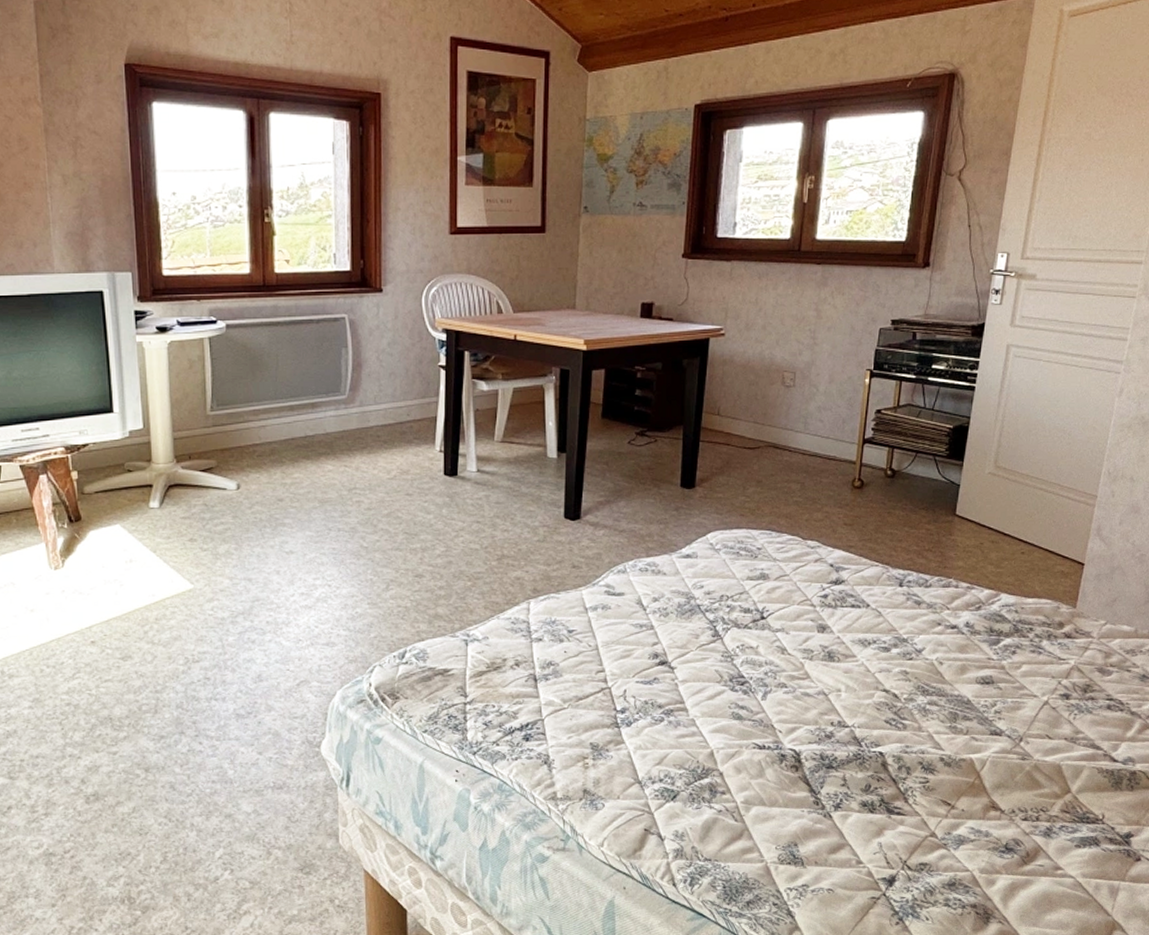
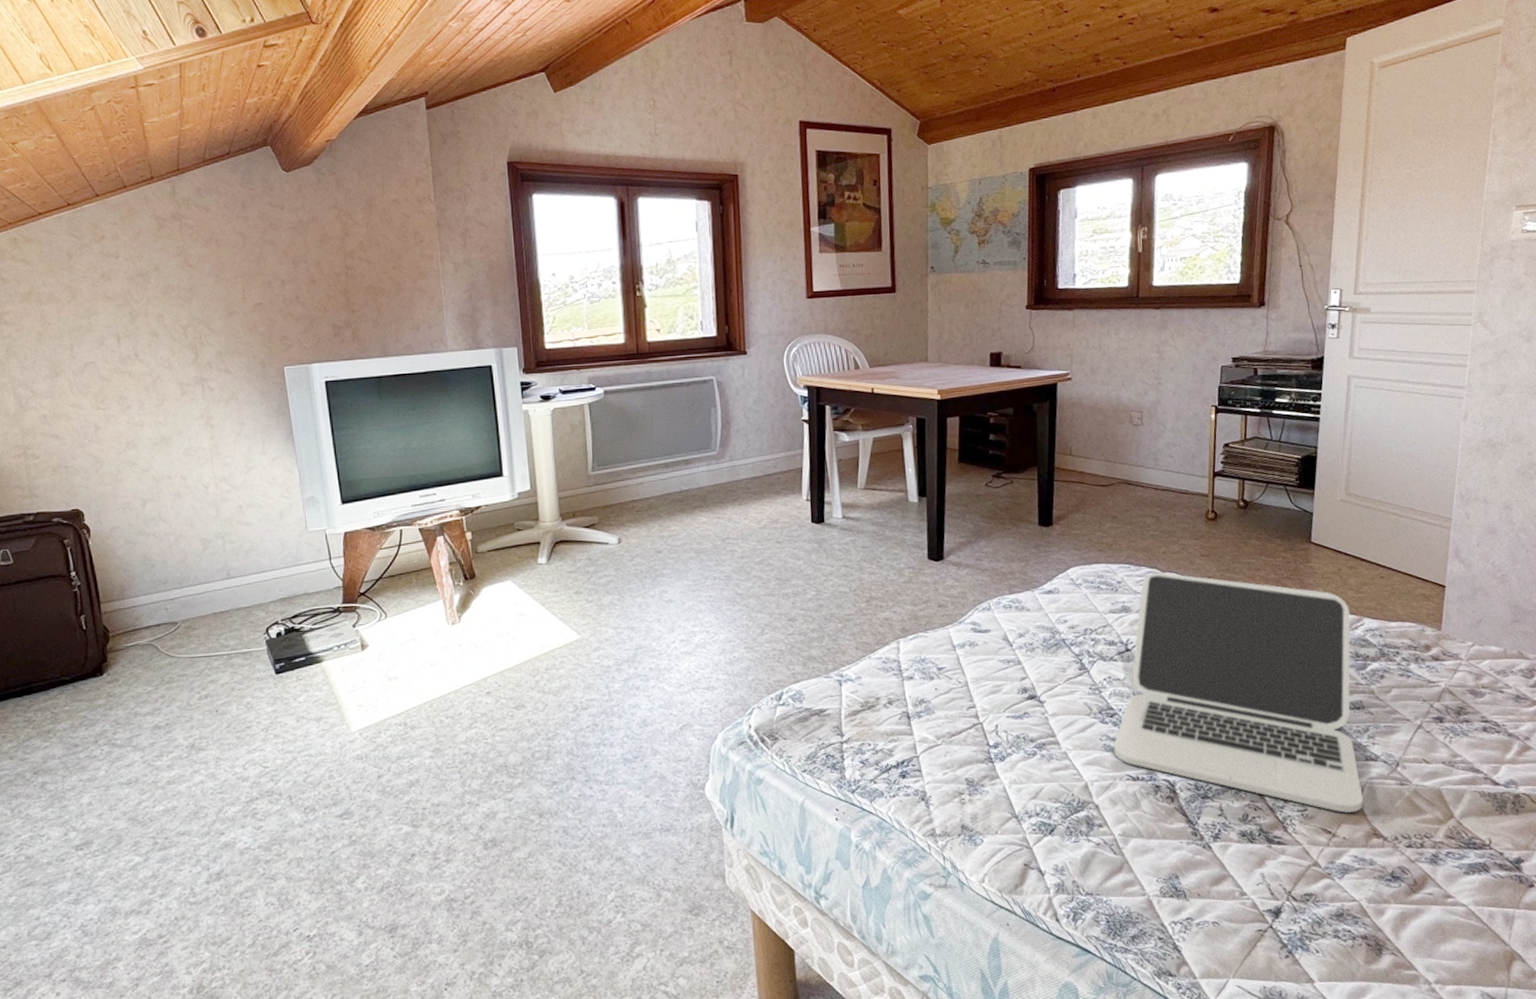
laptop: none [741,540,988,786] -> present [1113,572,1364,814]

